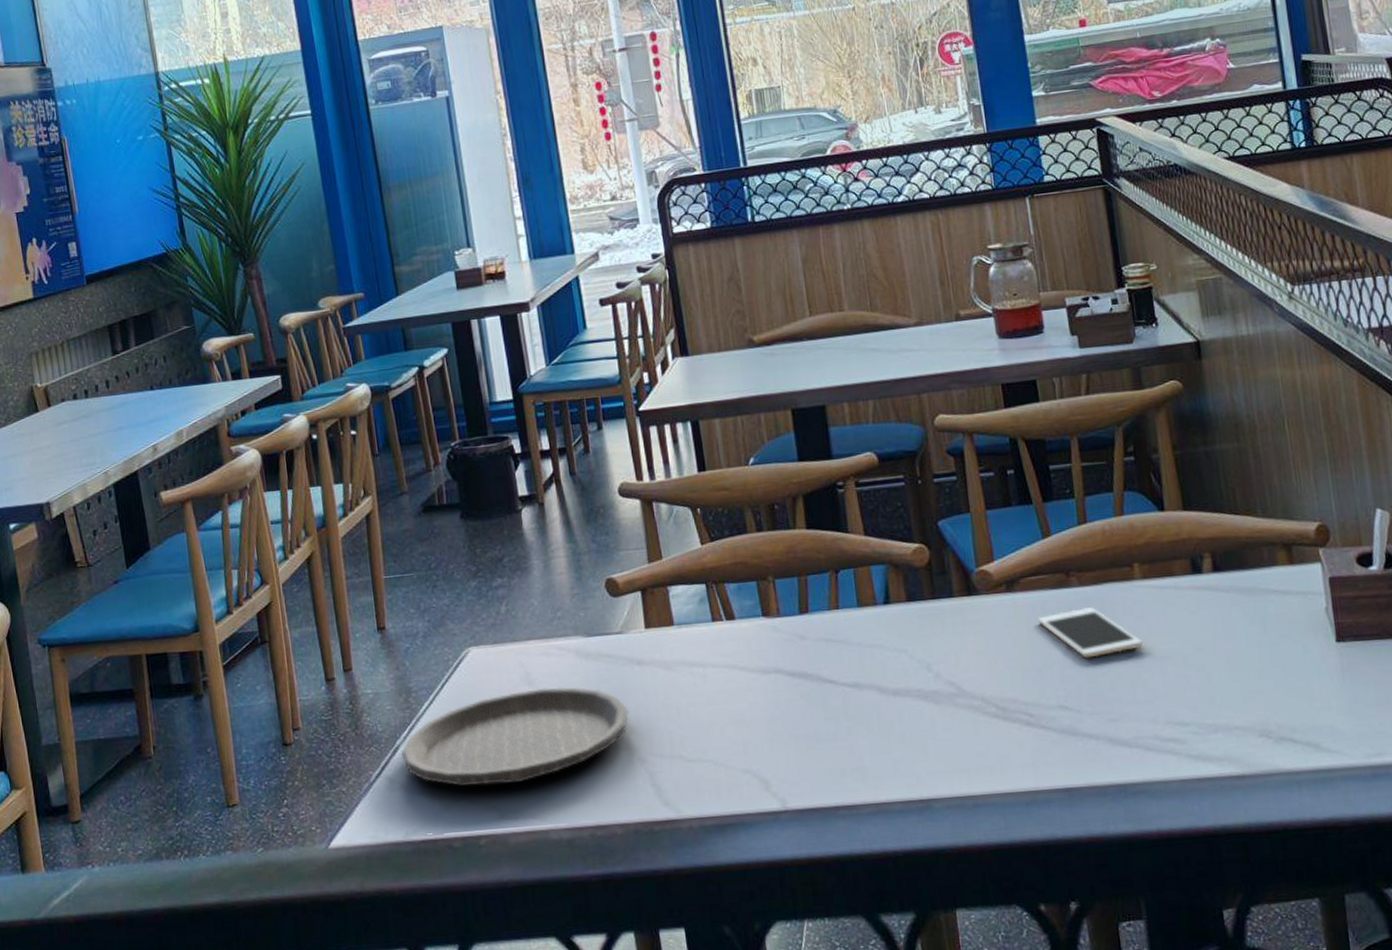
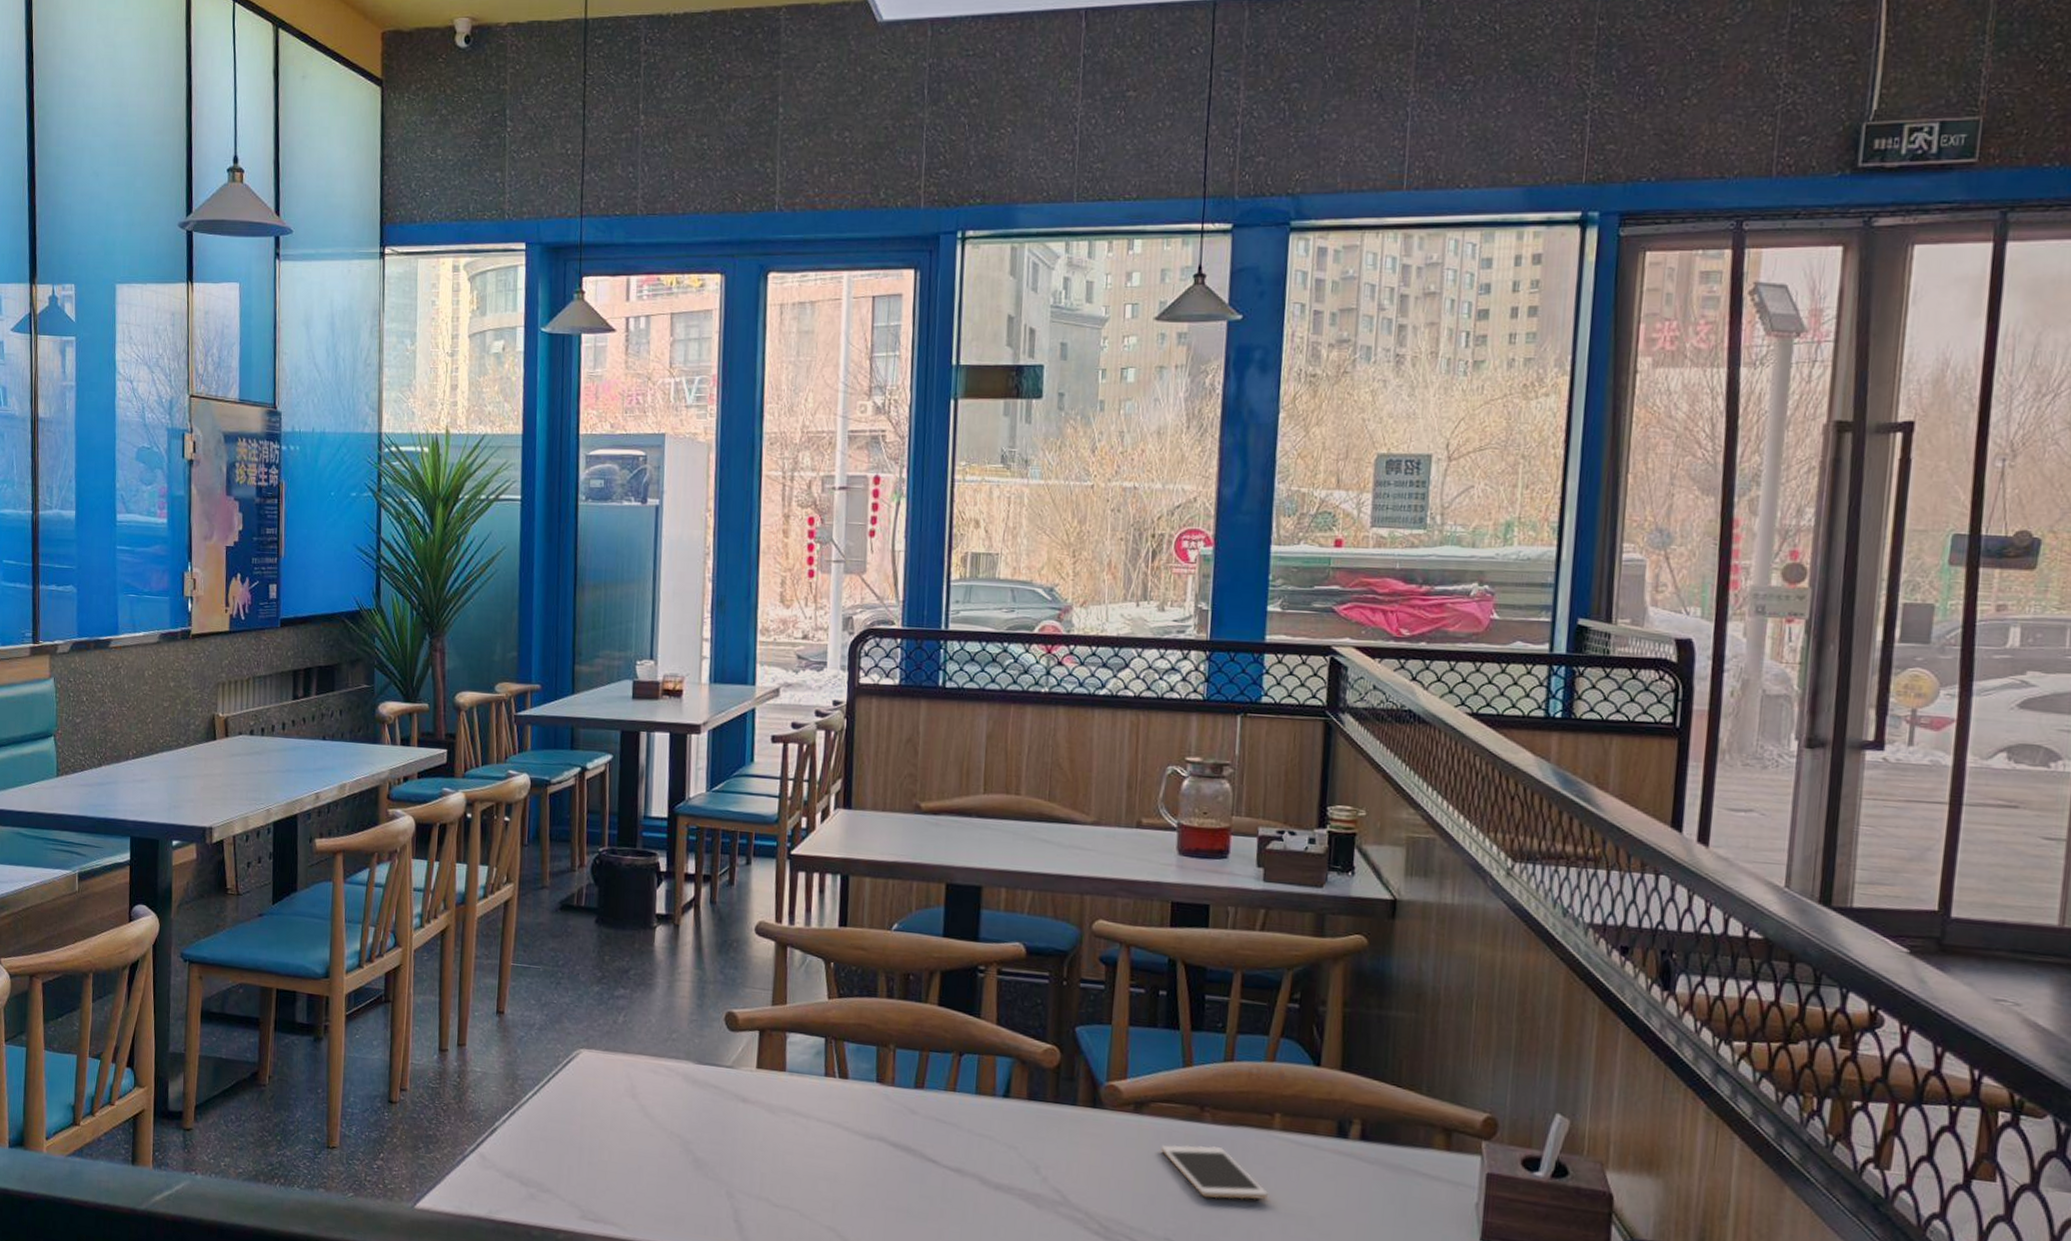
plate: present [401,687,628,787] -> none [498,1101,725,1189]

